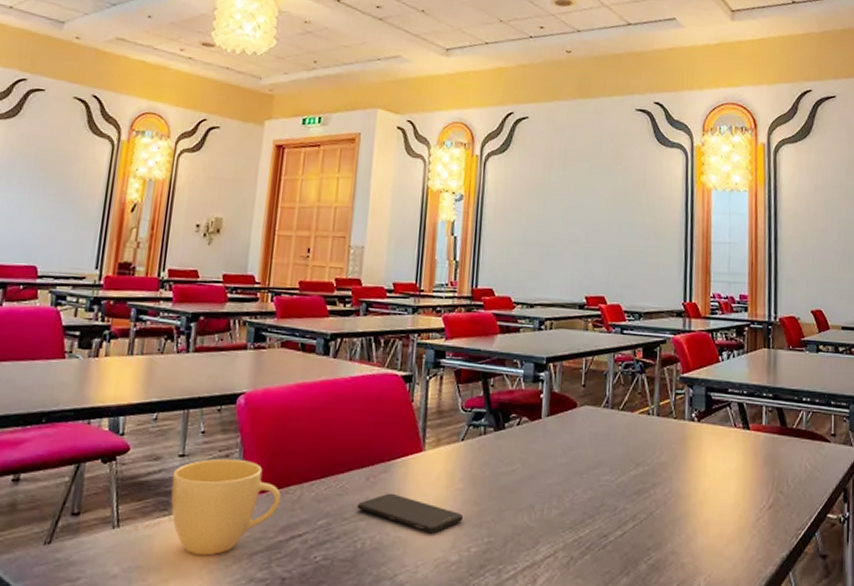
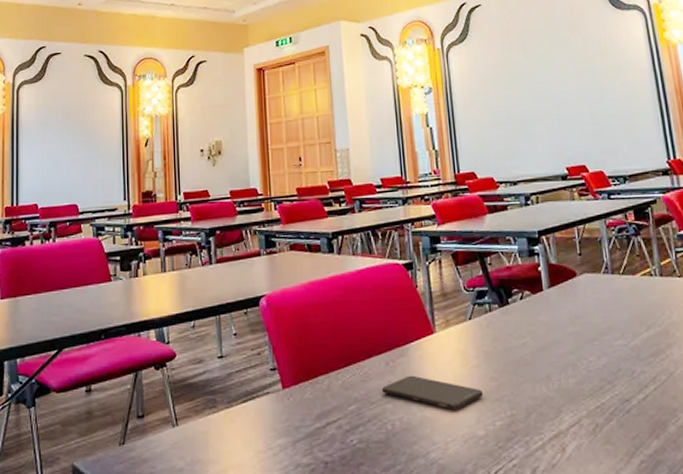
cup: present [170,458,282,556] -> none [215,355,313,446]

